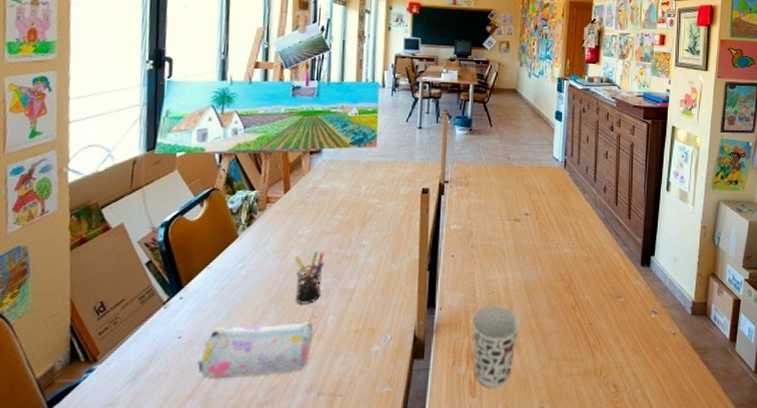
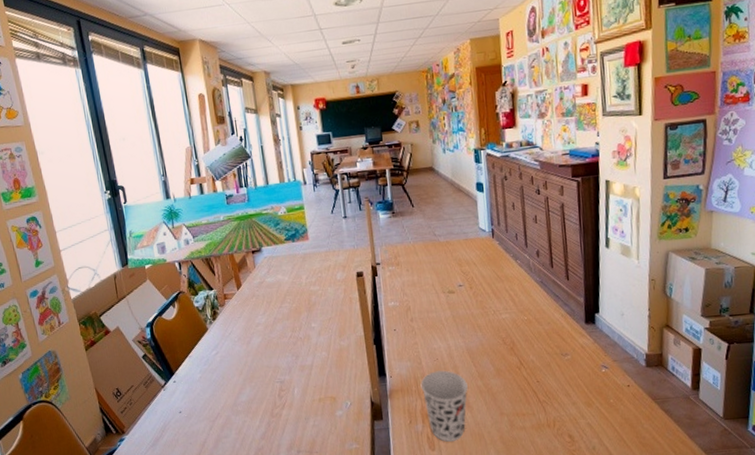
pencil case: present [197,322,314,380] -> none [198,394,285,443]
pen holder: present [294,251,325,304] -> none [256,335,285,381]

